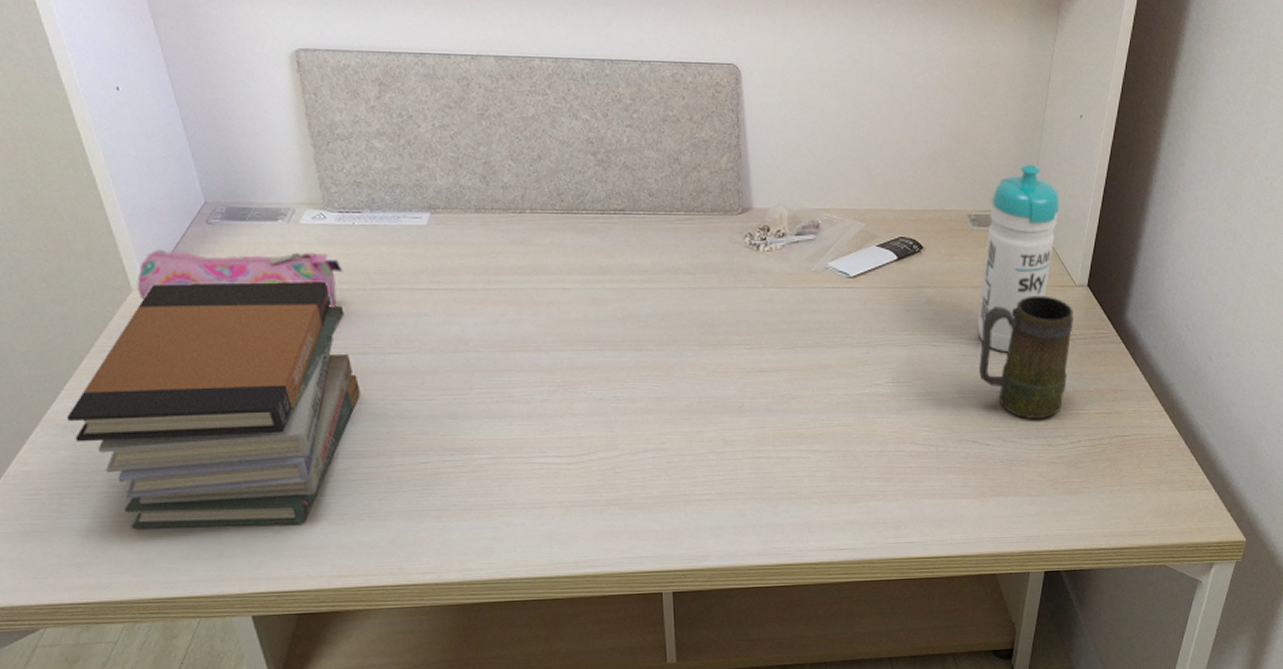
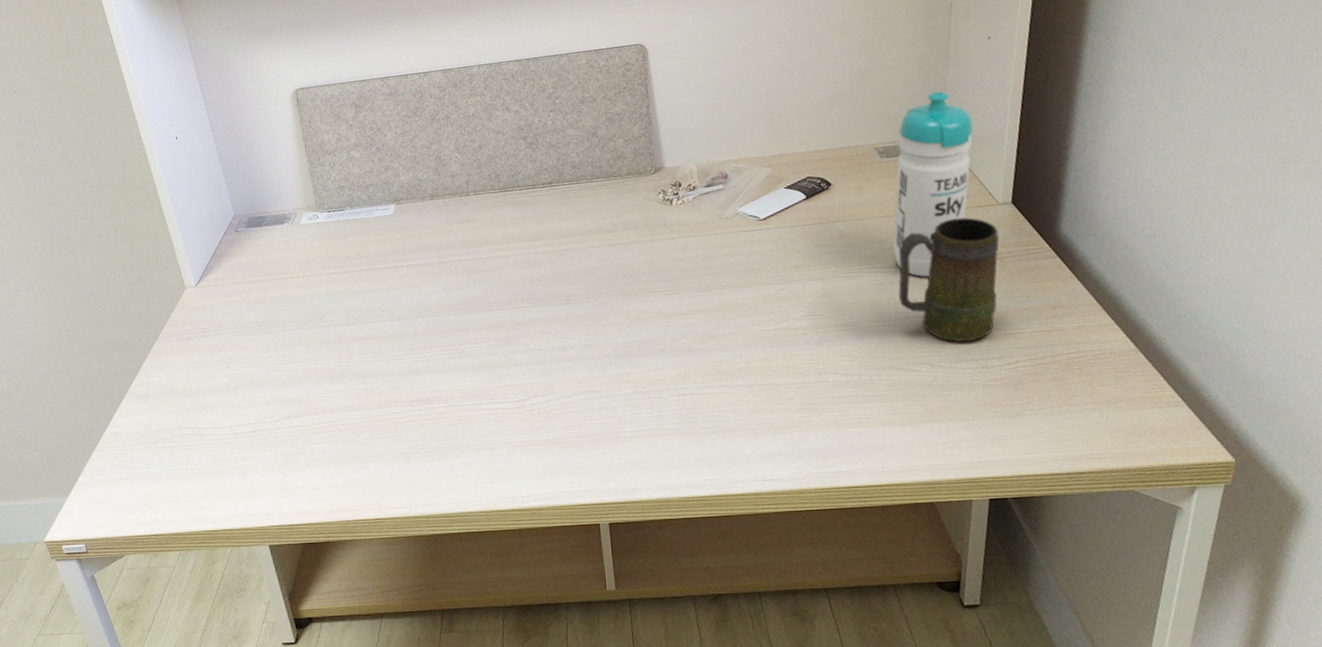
book stack: present [66,282,360,529] -> none [143,269,346,476]
pencil case: present [137,250,343,307] -> none [189,246,332,296]

